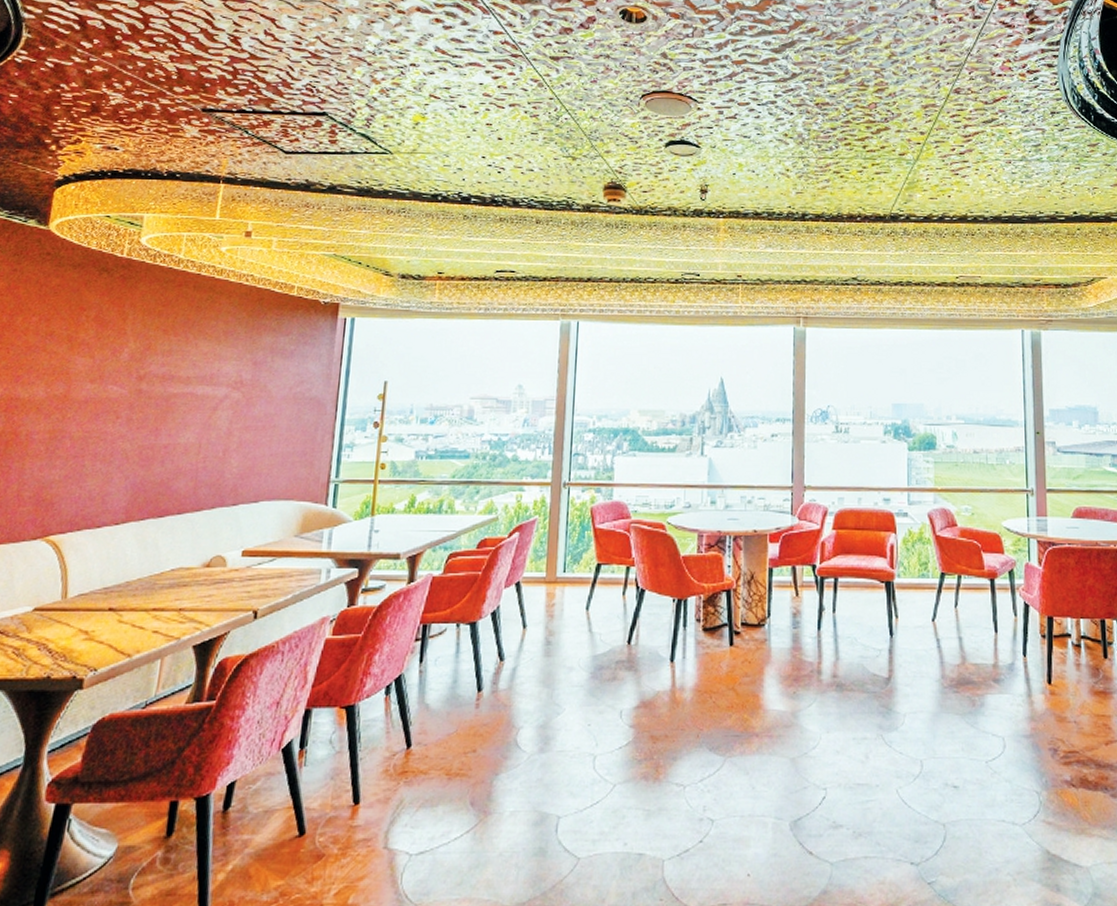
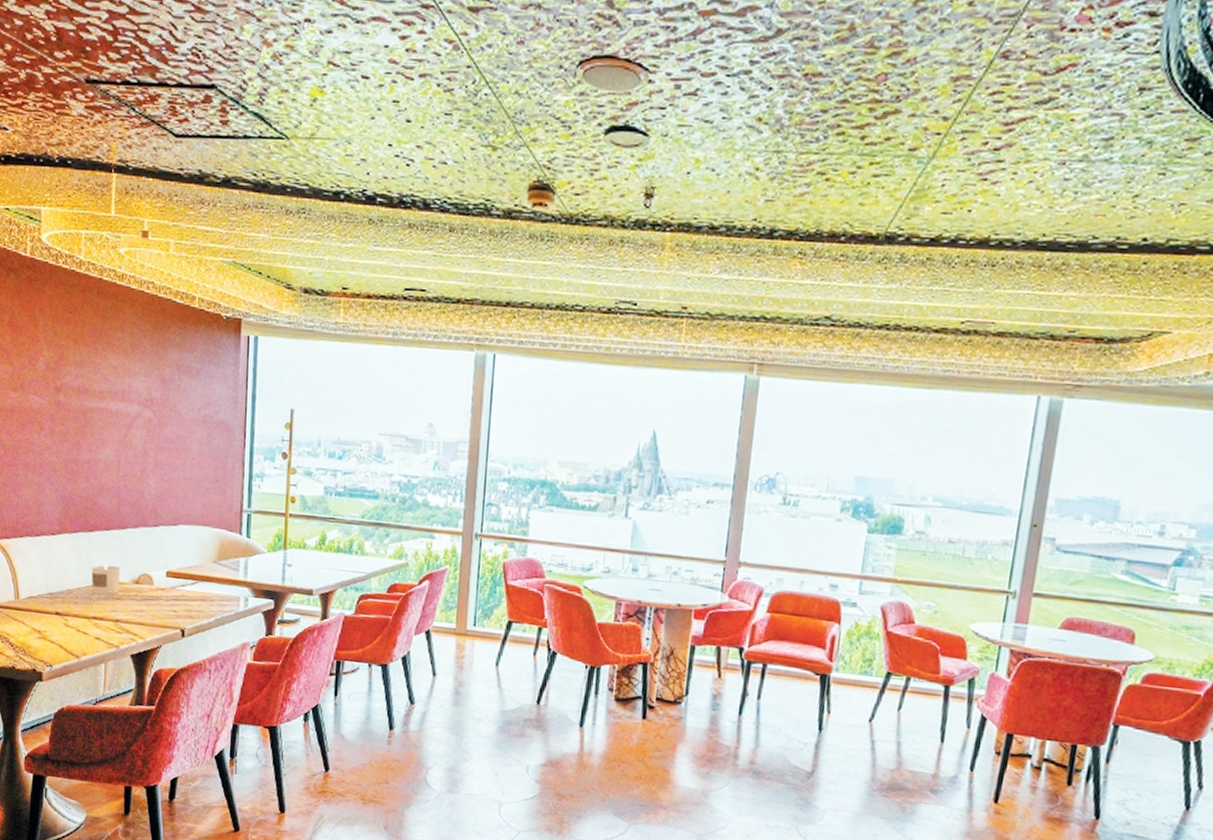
candle: none [155,549,190,583] -> present [91,563,119,595]

